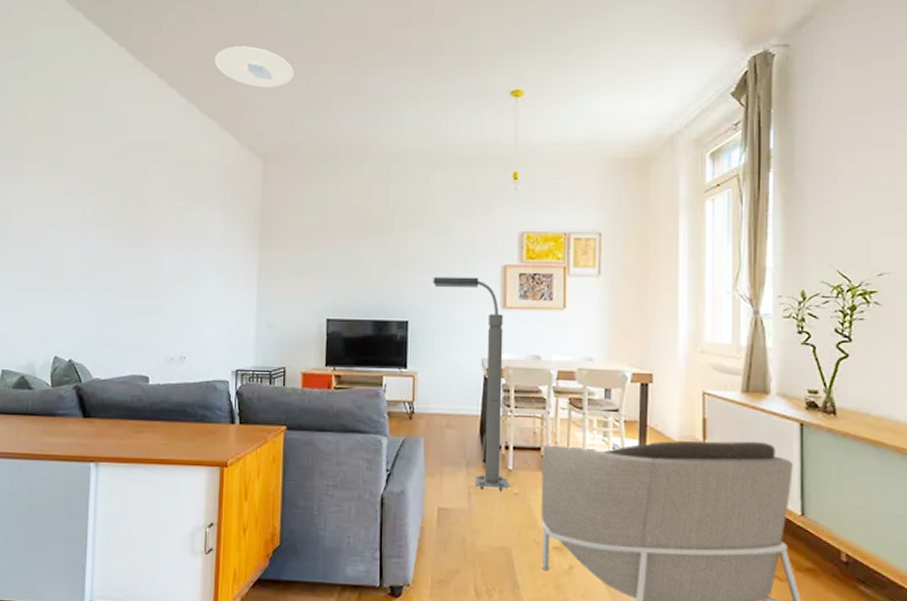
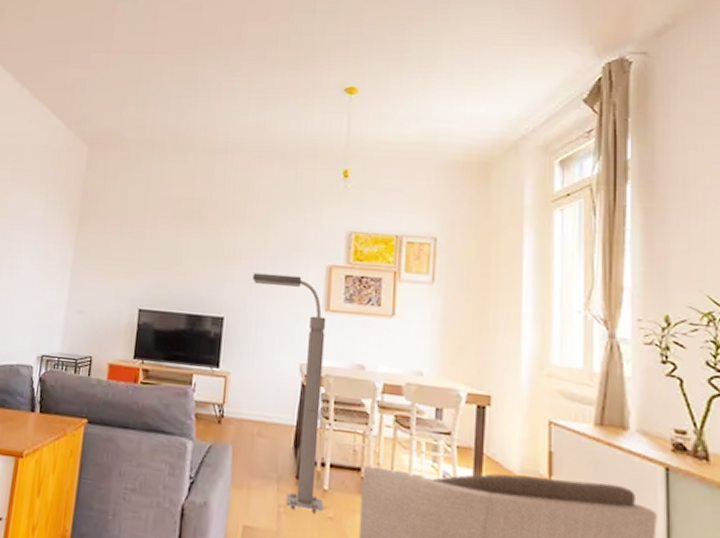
ceiling light: present [215,46,294,88] -> none [50,35,126,75]

